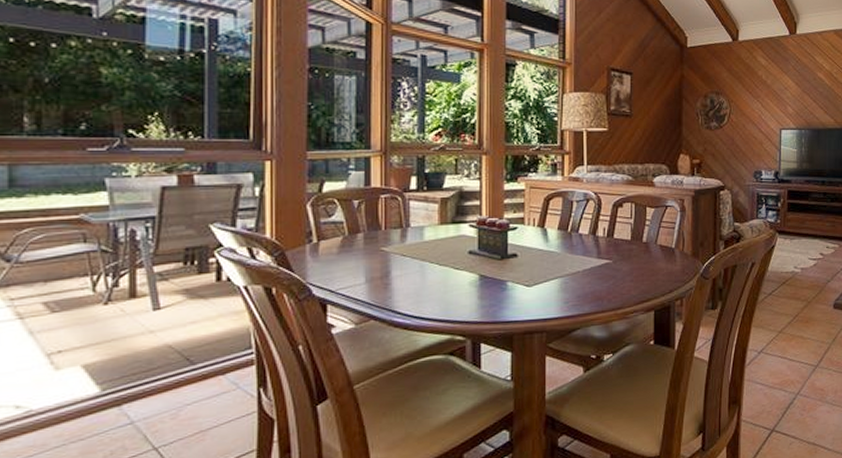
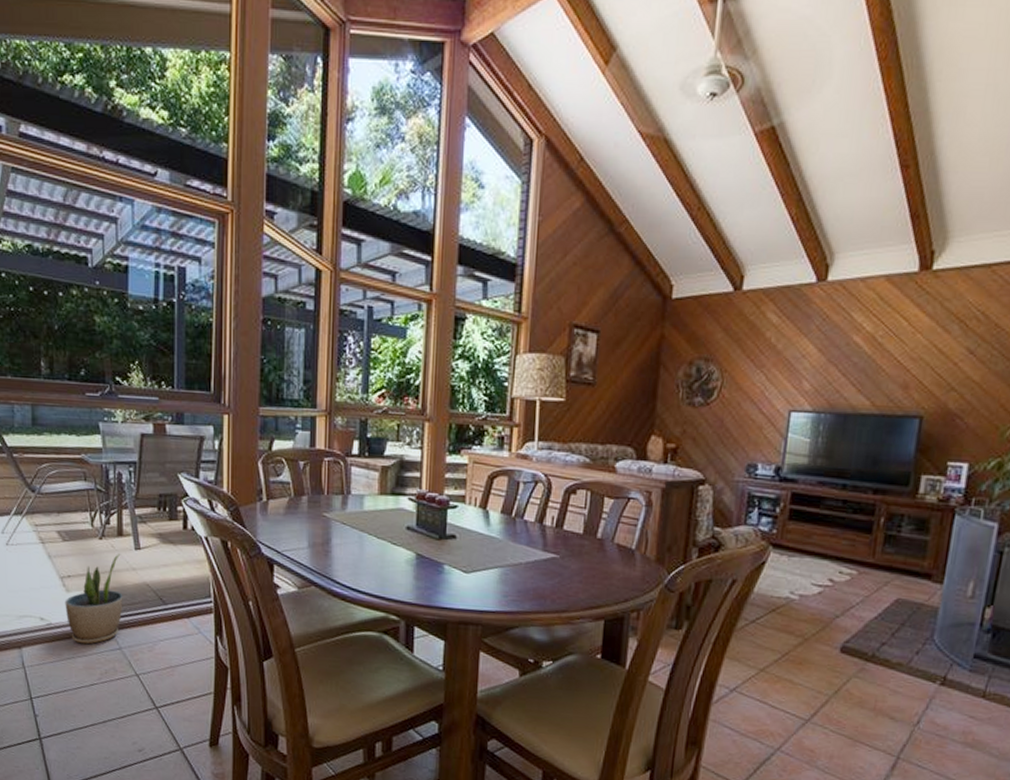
potted plant: none [52,317,137,427] -> present [65,554,123,645]

